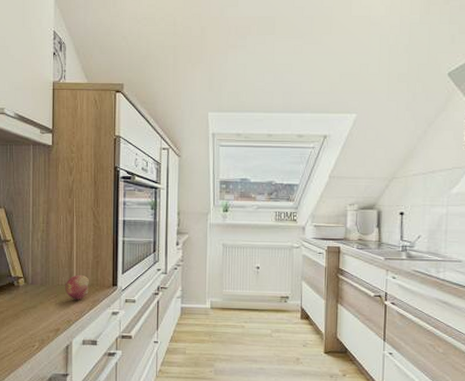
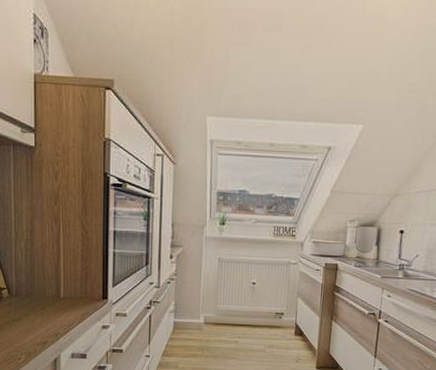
fruit: present [65,274,89,300] -> none [52,286,77,313]

